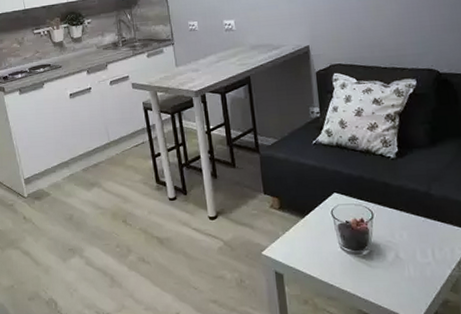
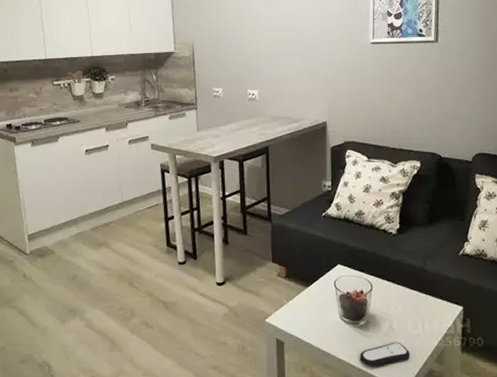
remote control: none [366,271,422,298] -> present [360,341,411,367]

